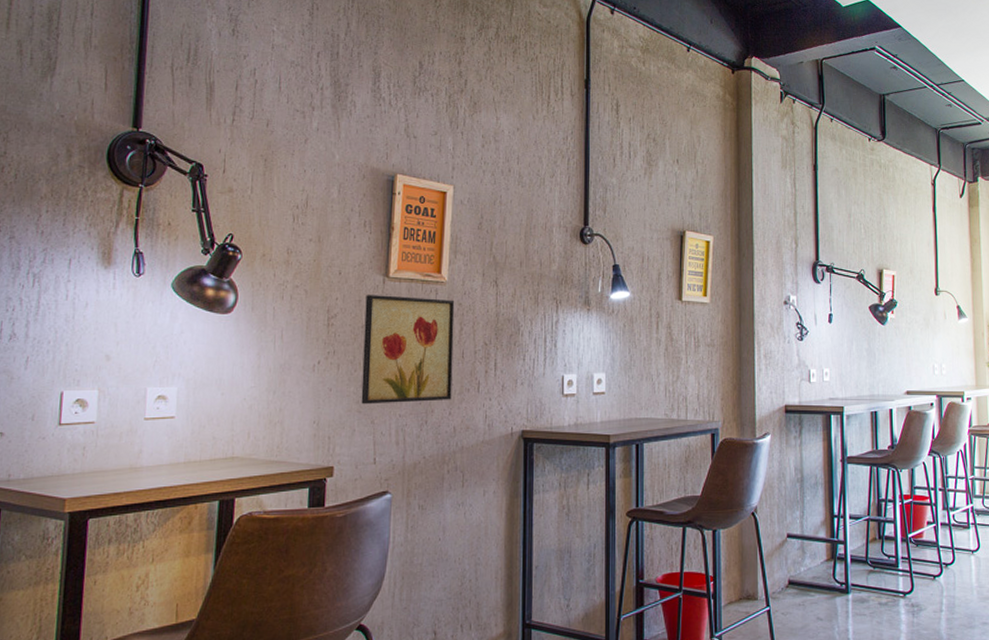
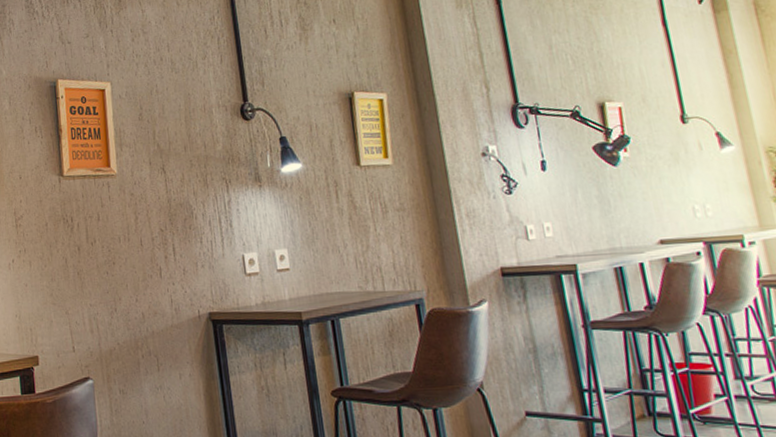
wall art: present [361,295,455,404] -> none [45,191,137,297]

